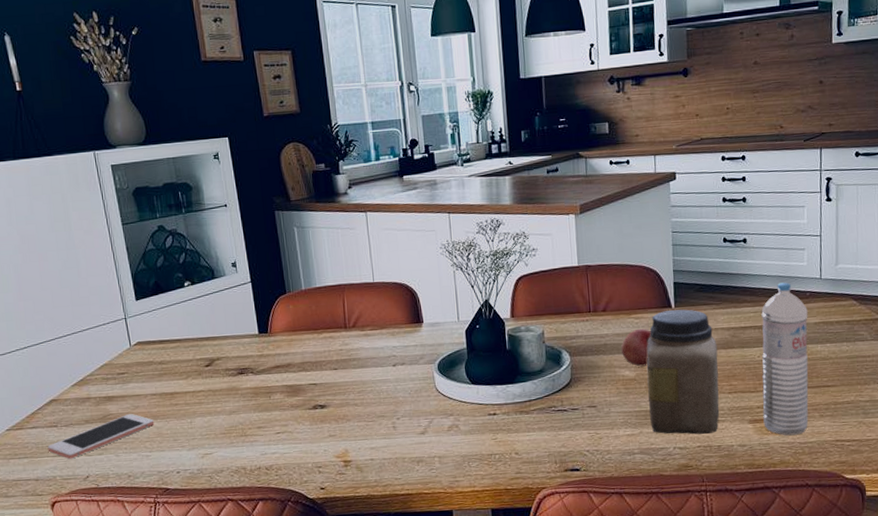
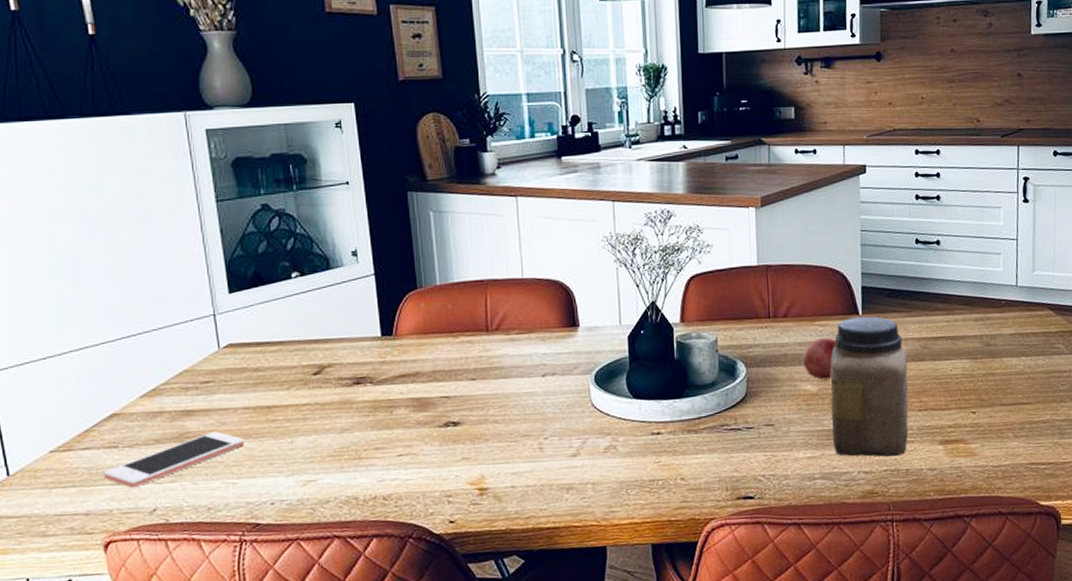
water bottle: present [761,282,809,436] -> none [954,289,1003,458]

